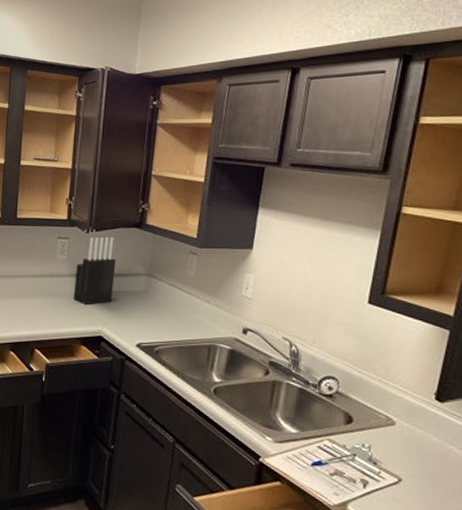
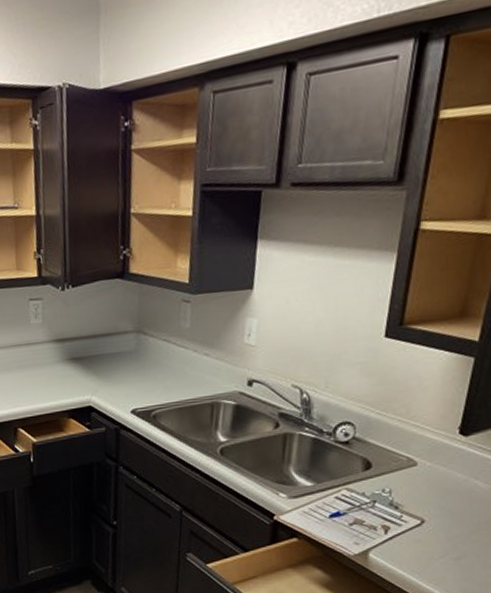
knife block: present [74,237,116,304] -> none [54,292,100,373]

